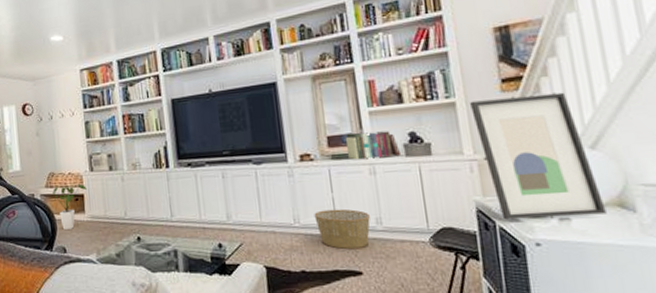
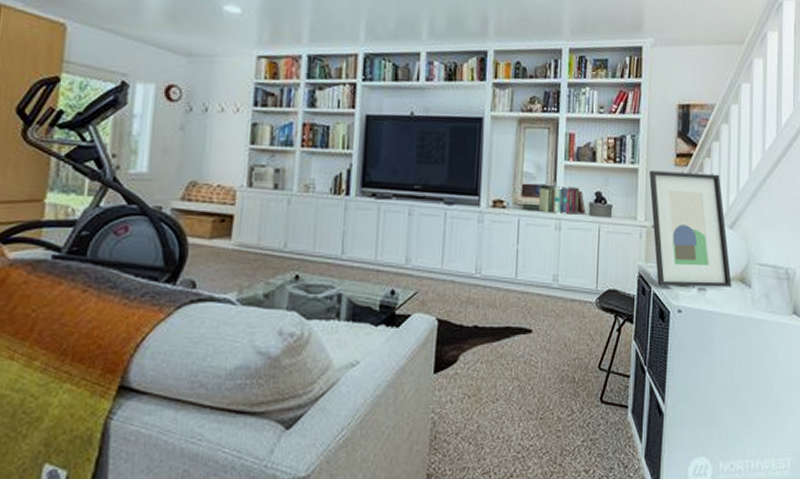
house plant: present [53,183,87,231] -> none [190,200,239,260]
basket: present [314,209,370,250] -> none [496,262,548,306]

